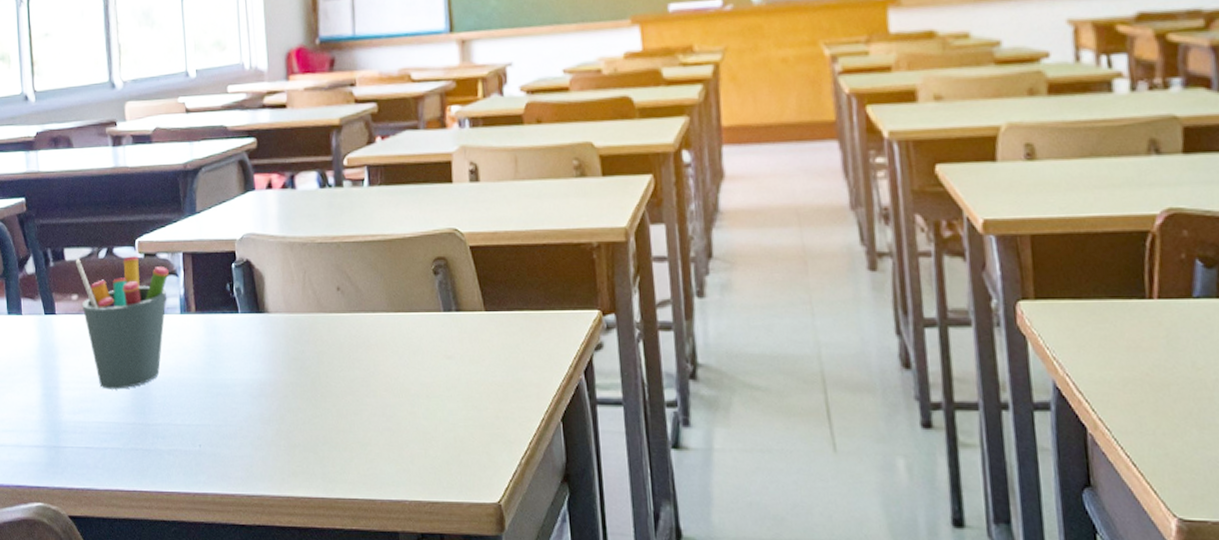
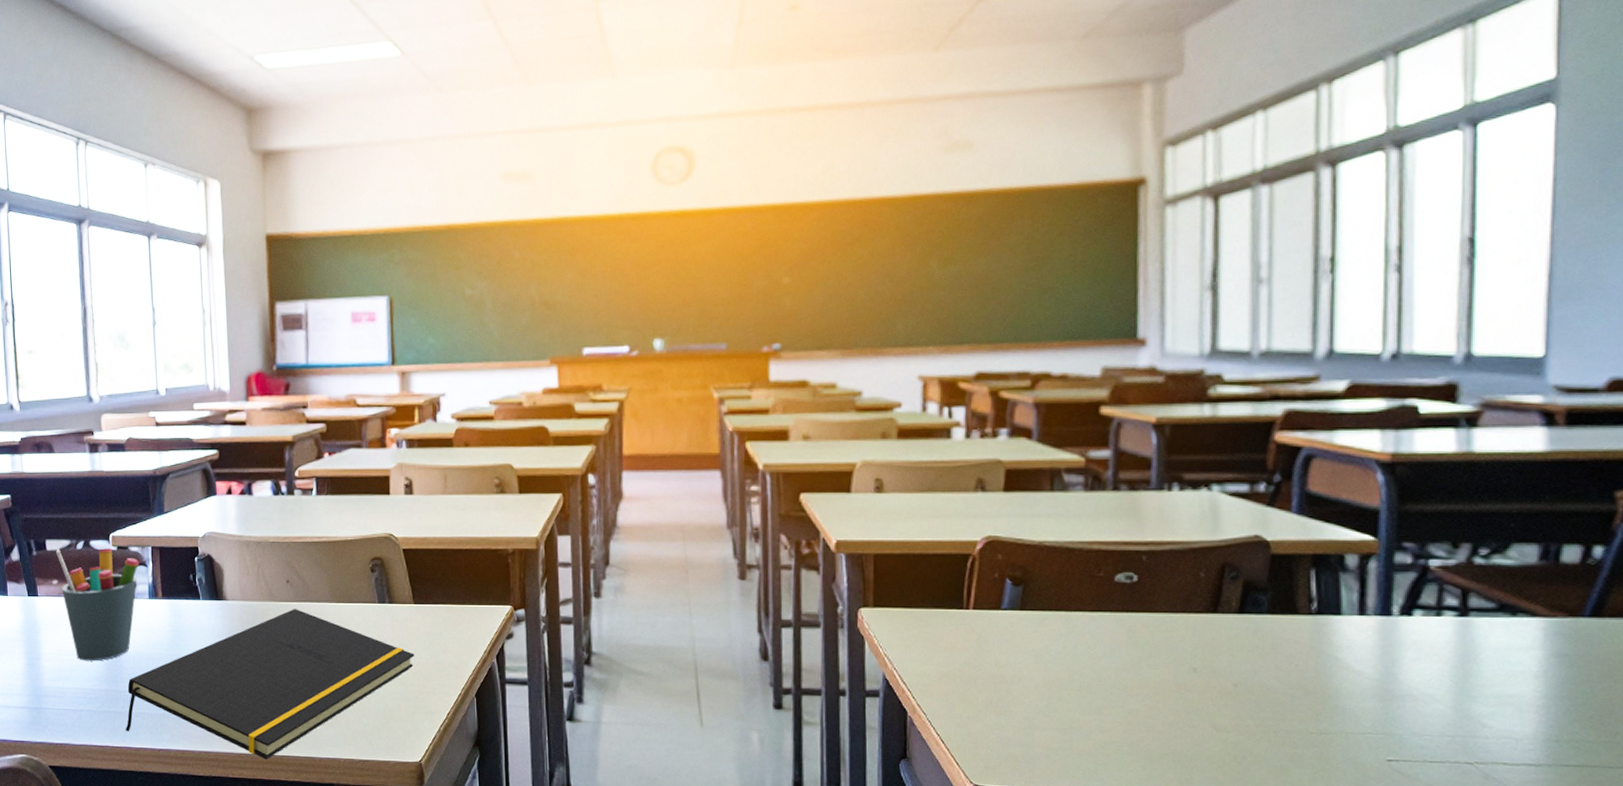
notepad: none [156,321,488,503] -> present [126,609,415,760]

